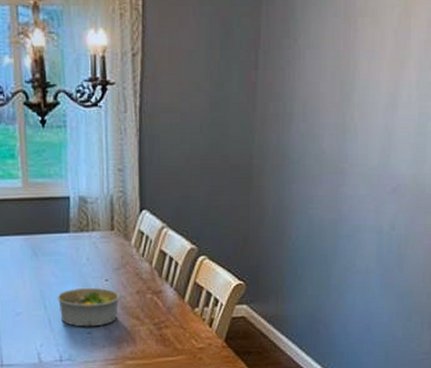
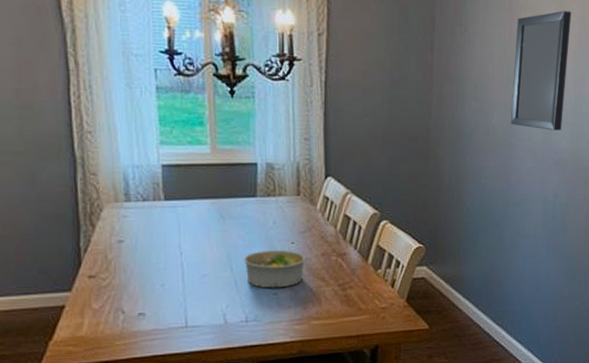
home mirror: none [343,14,419,153] -> present [510,11,572,131]

